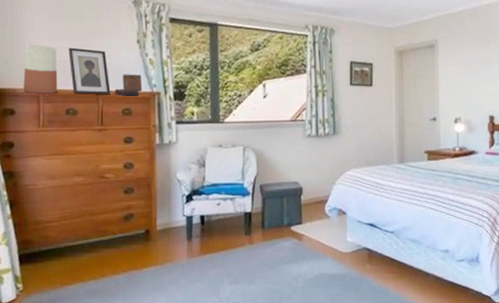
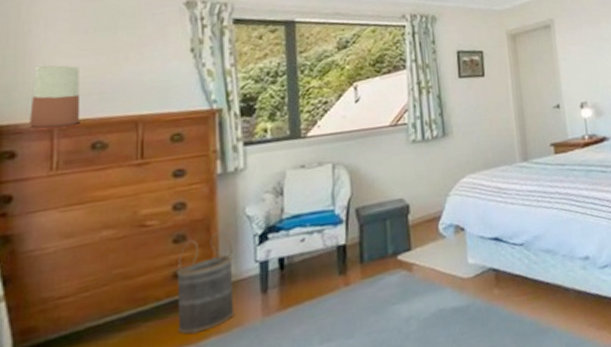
picture frame: present [68,47,111,94] -> none [96,64,155,123]
jewelry box: present [113,74,143,97] -> none [158,89,199,120]
basket: none [127,189,167,262] -> present [176,232,234,335]

